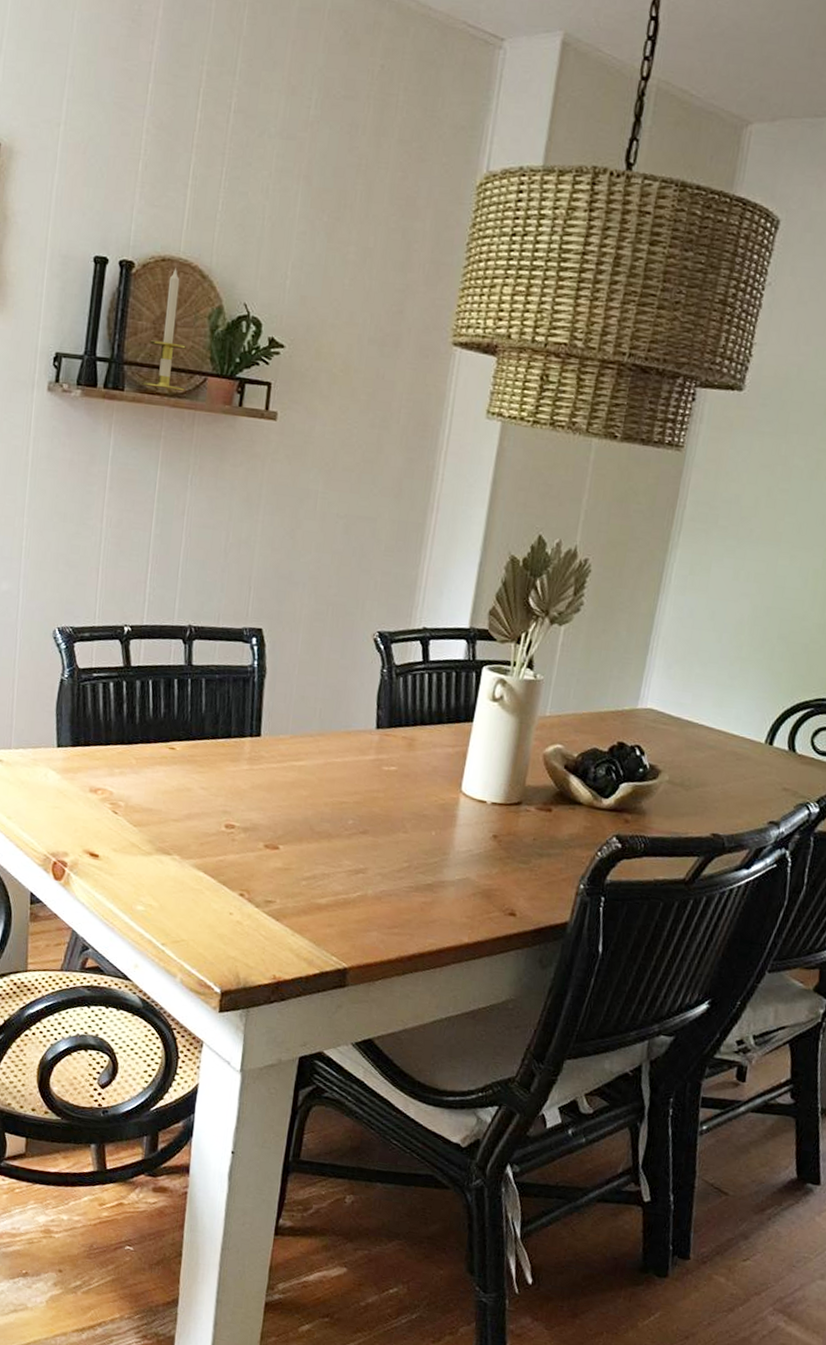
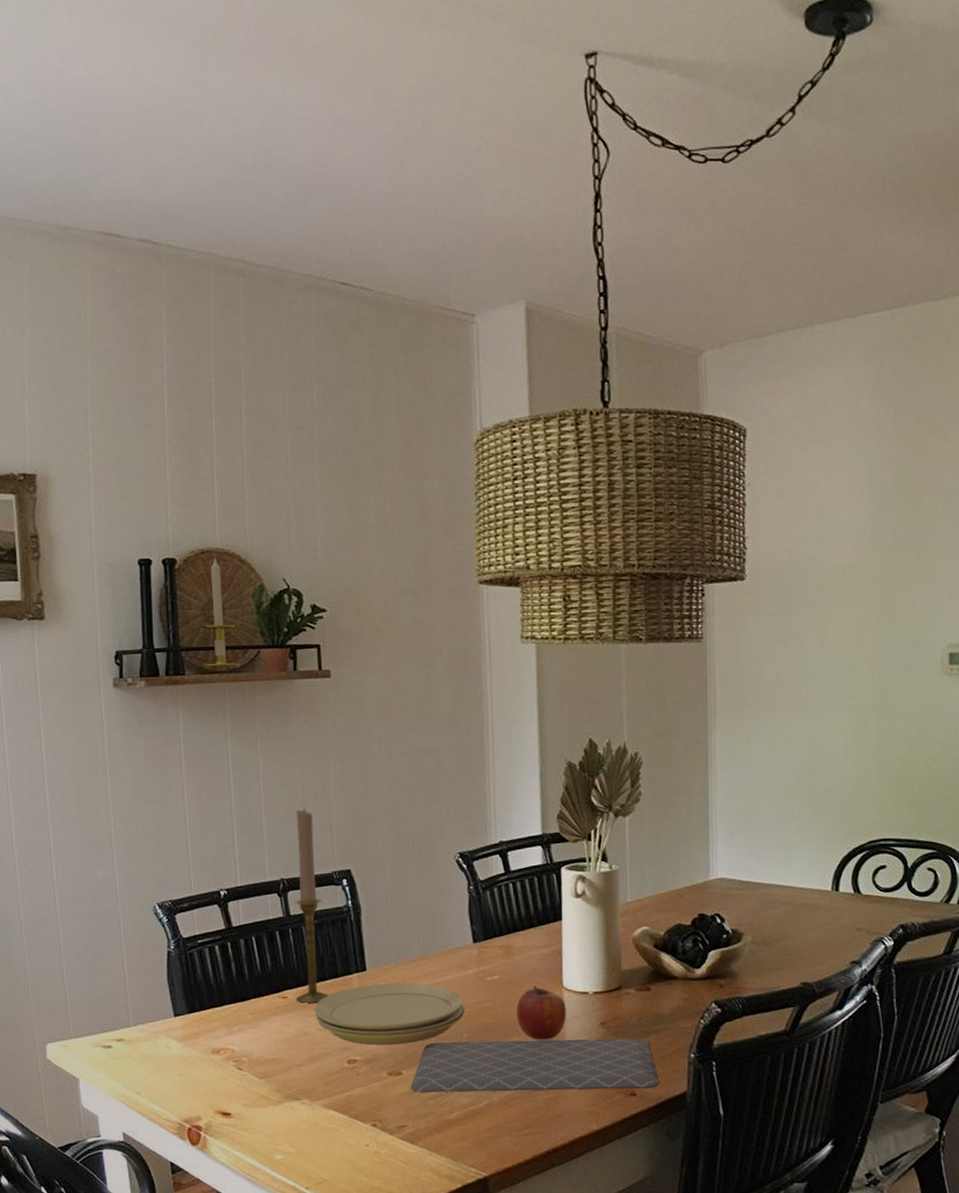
candlestick: none [183,555,233,760] -> present [295,807,329,1003]
plate: none [200,751,355,820] -> present [314,983,465,1045]
placemat: none [285,823,542,912] -> present [410,1038,659,1093]
apple: none [406,784,461,842] -> present [516,985,567,1040]

